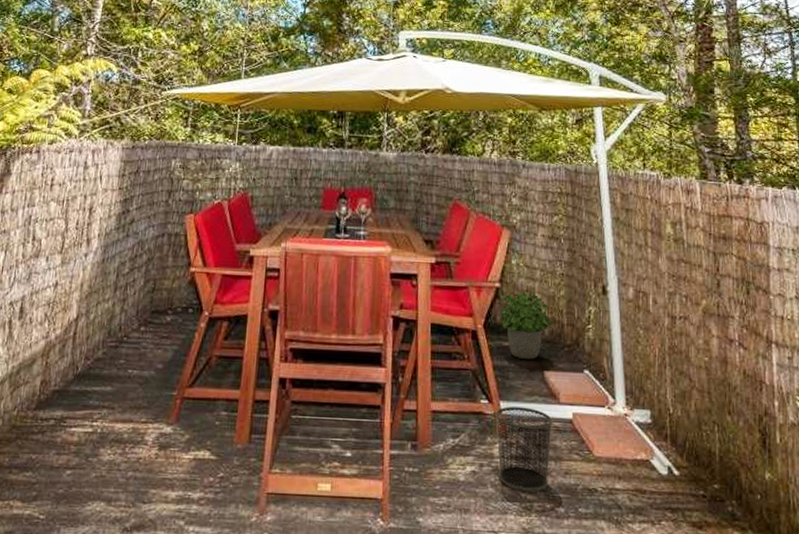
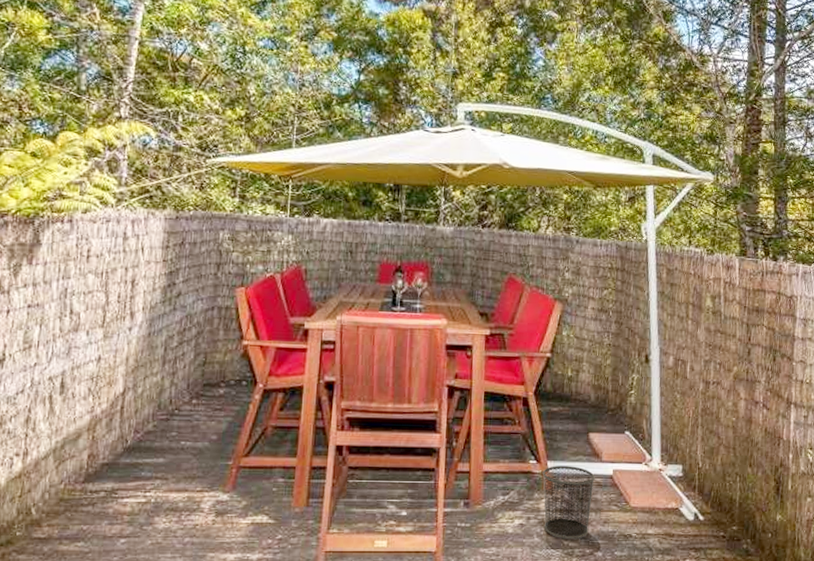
potted plant: present [499,291,554,359] -> none [549,360,600,423]

